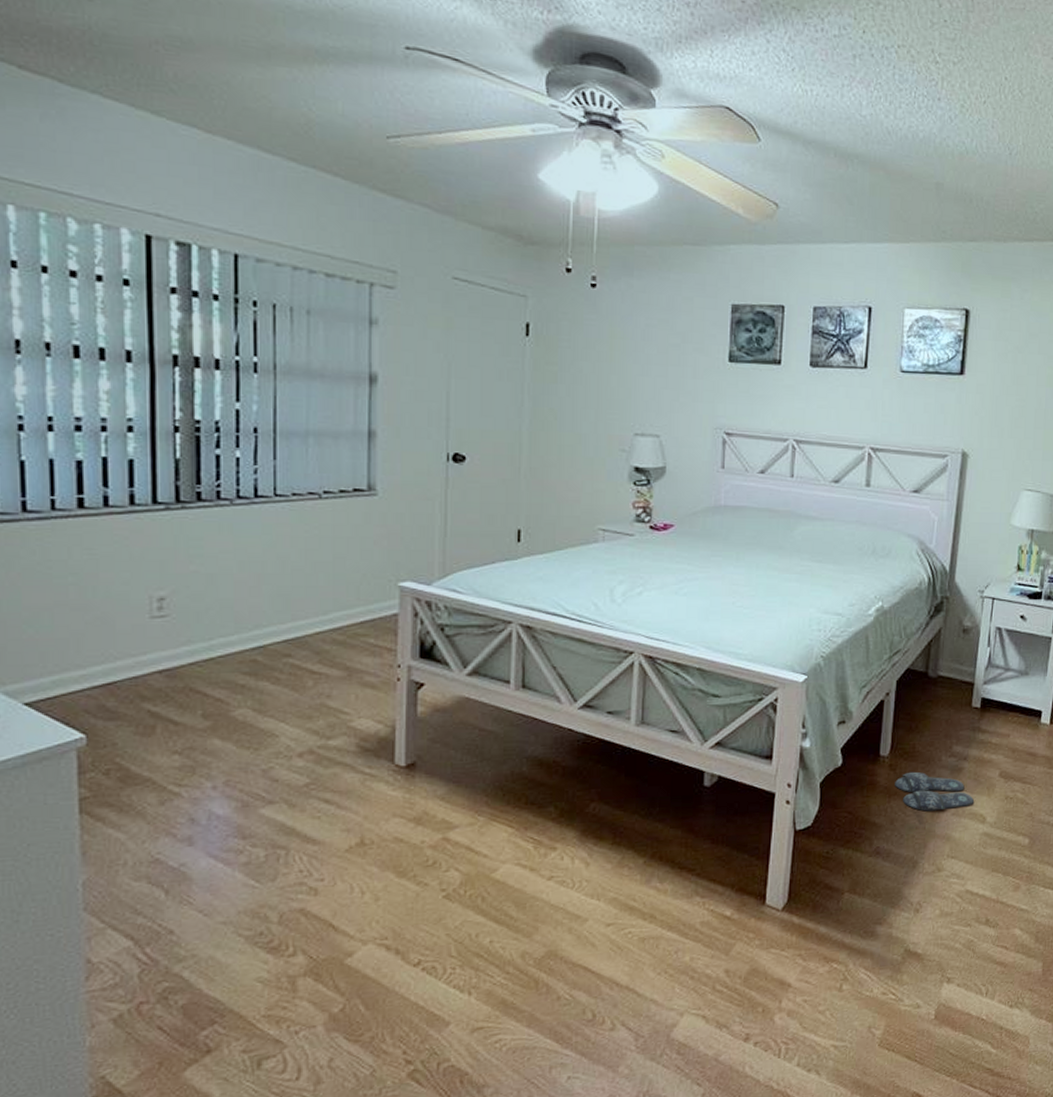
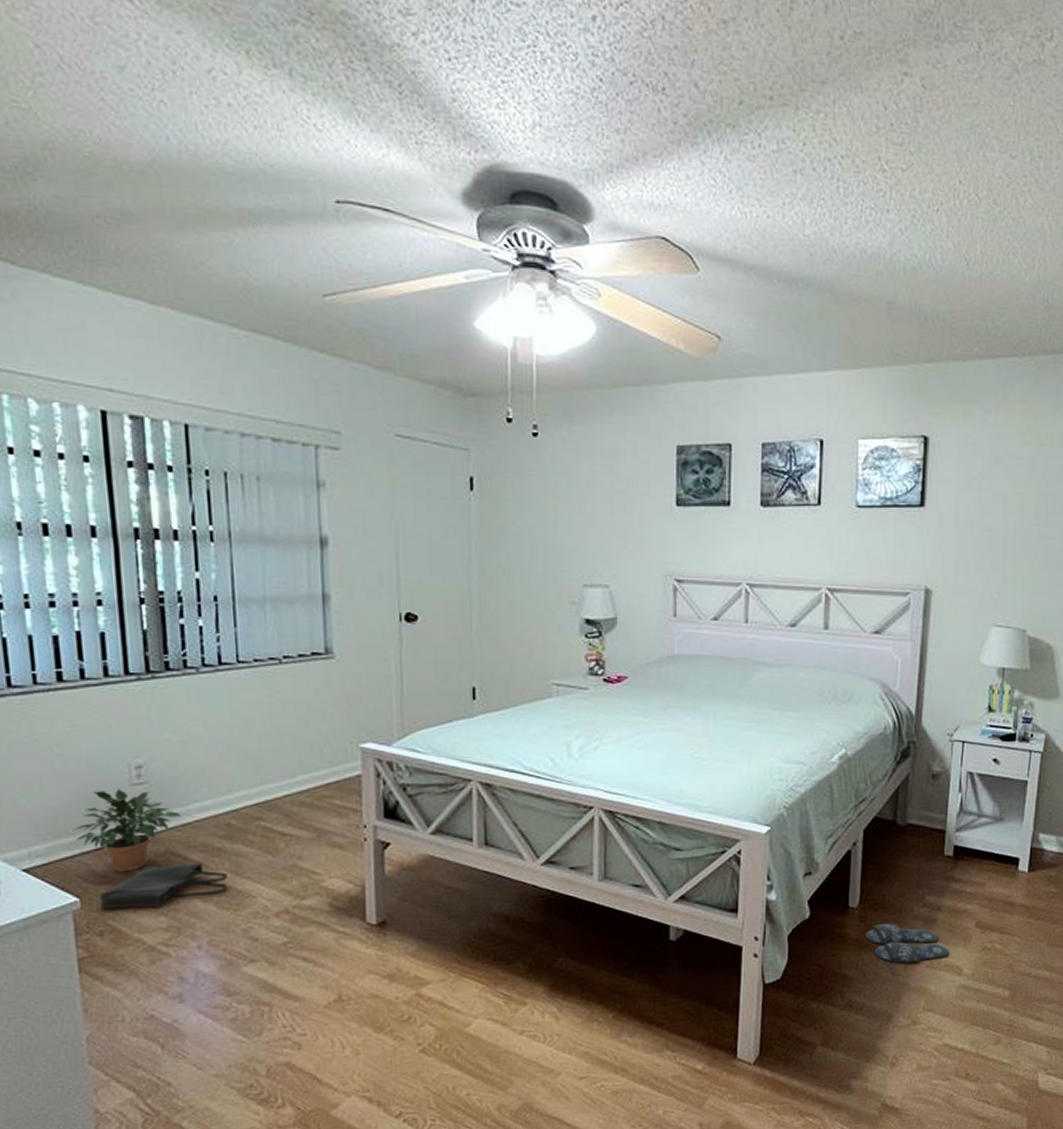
potted plant: none [82,621,204,708] -> present [72,788,181,872]
tote bag: none [107,700,250,747] -> present [99,863,229,910]

